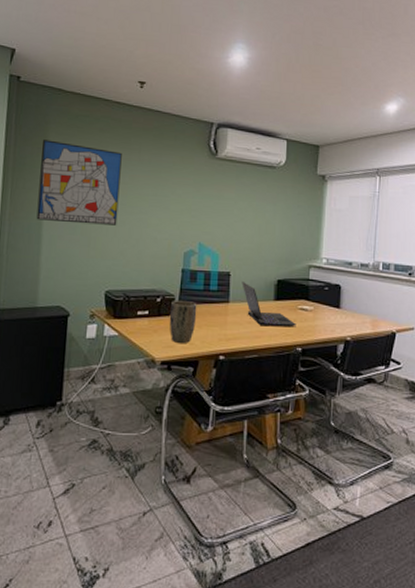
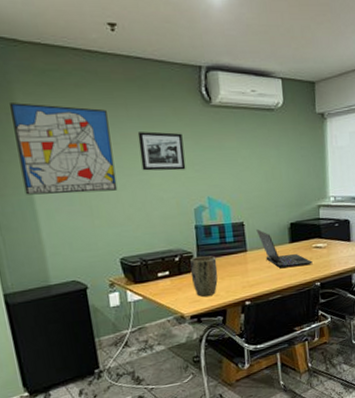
picture frame: none [143,175,185,214] -> present [137,131,186,171]

